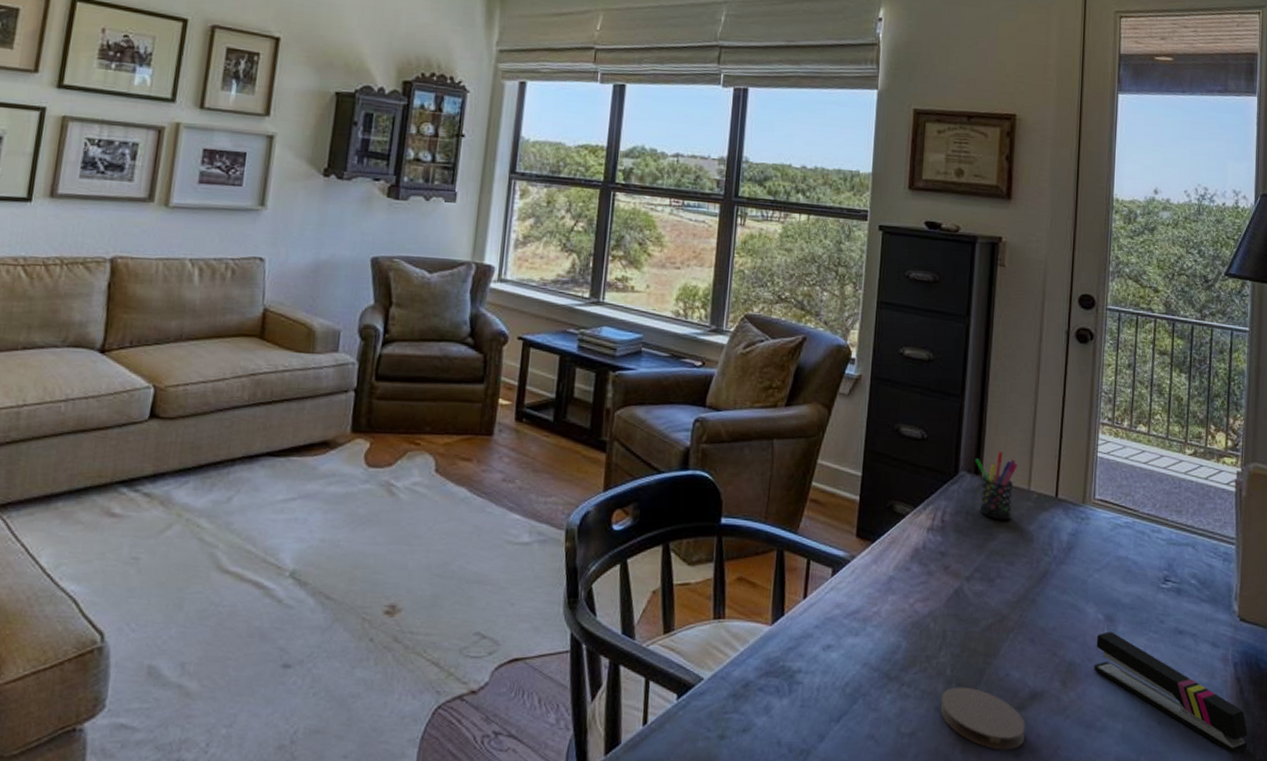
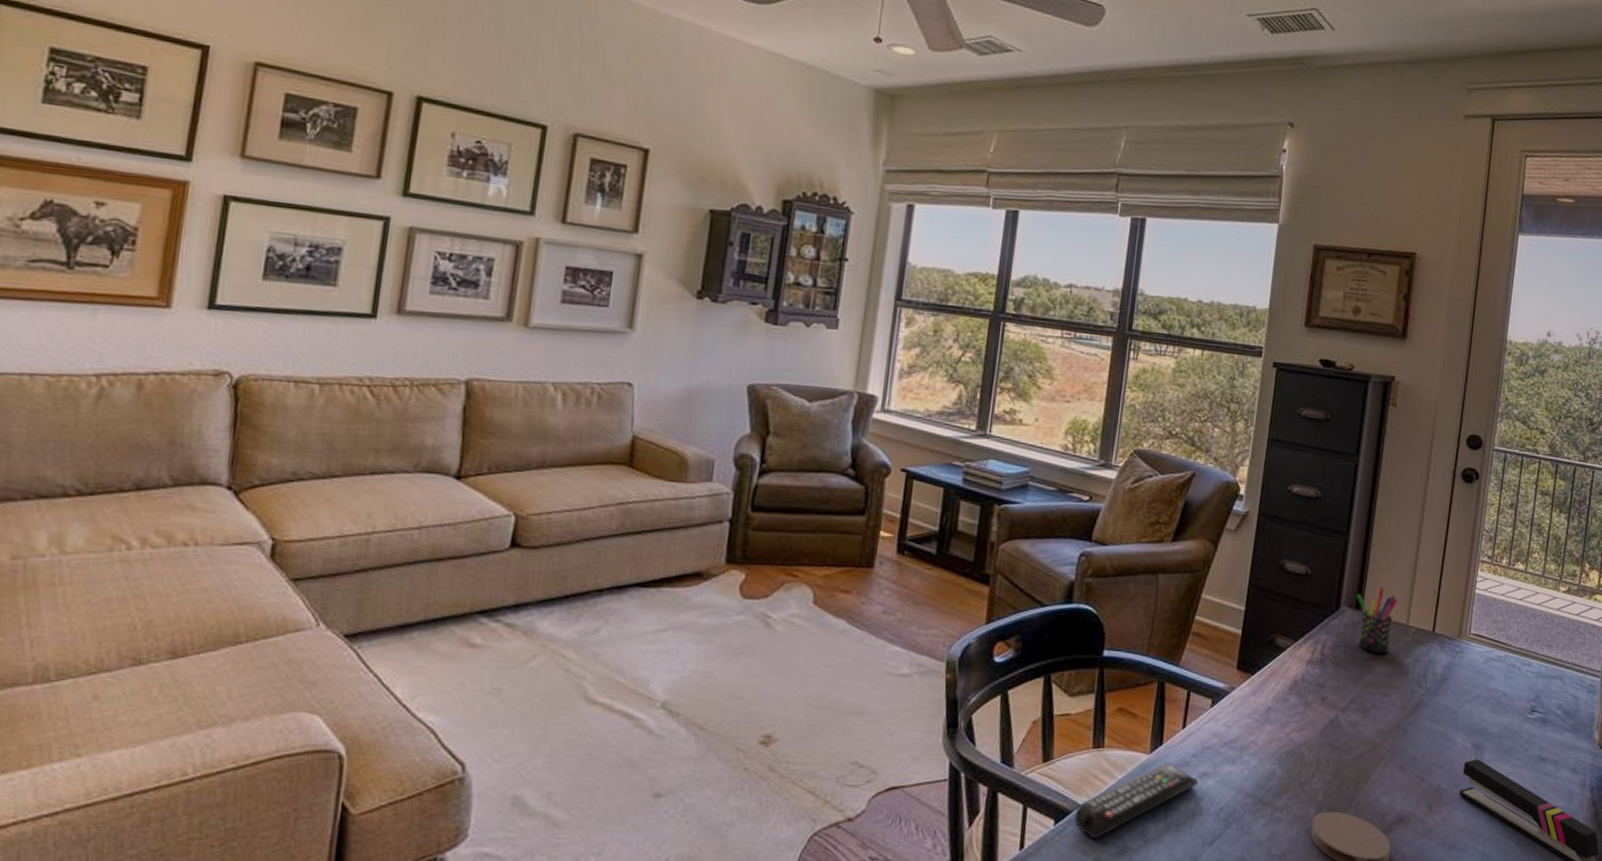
remote control: none [697,634,823,713] -> present [1074,762,1199,838]

